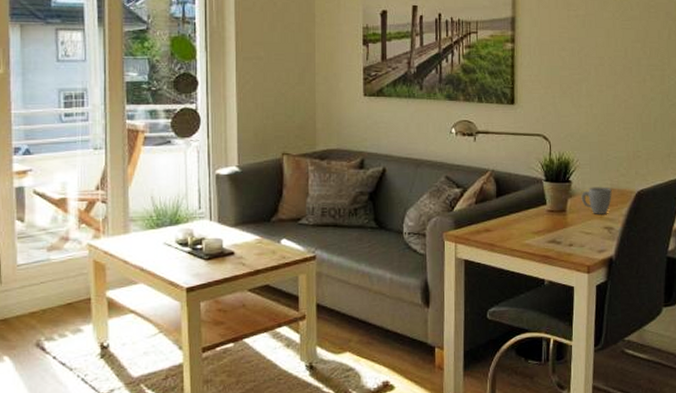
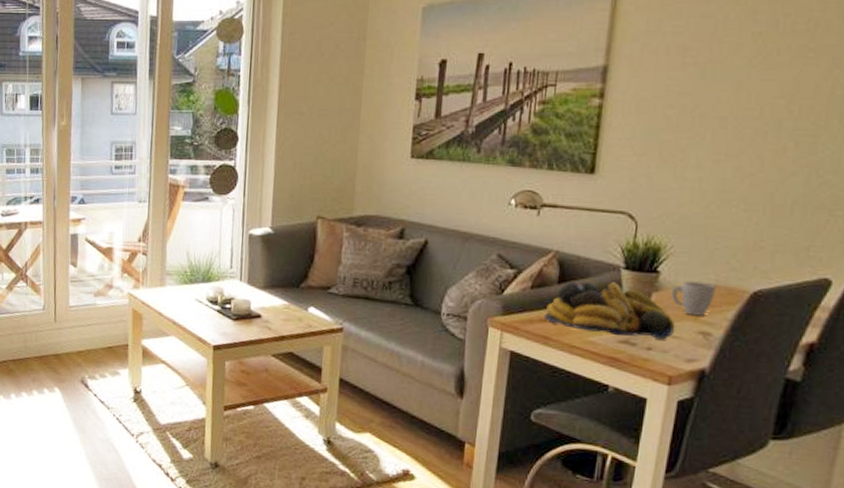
fruit bowl: none [488,192,588,237] -> present [544,282,676,340]

